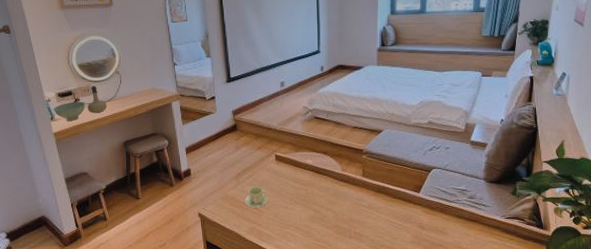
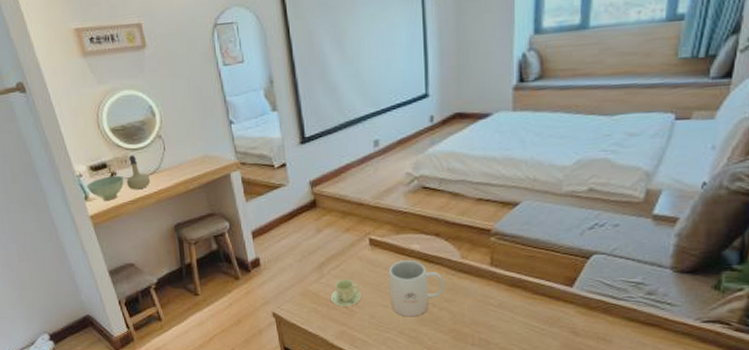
mug: none [289,172,330,216] -> present [388,260,445,317]

